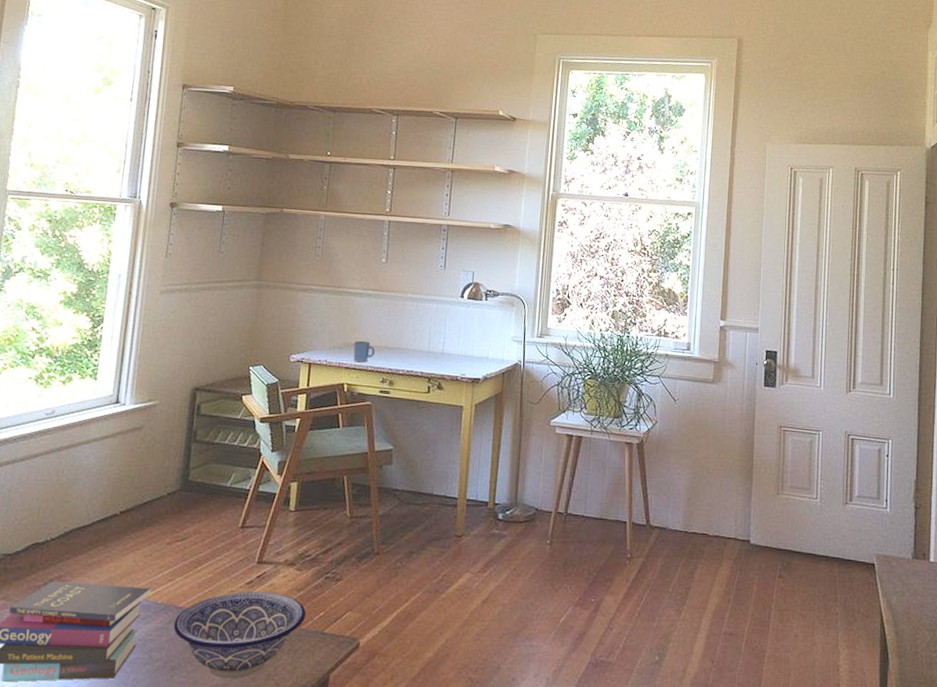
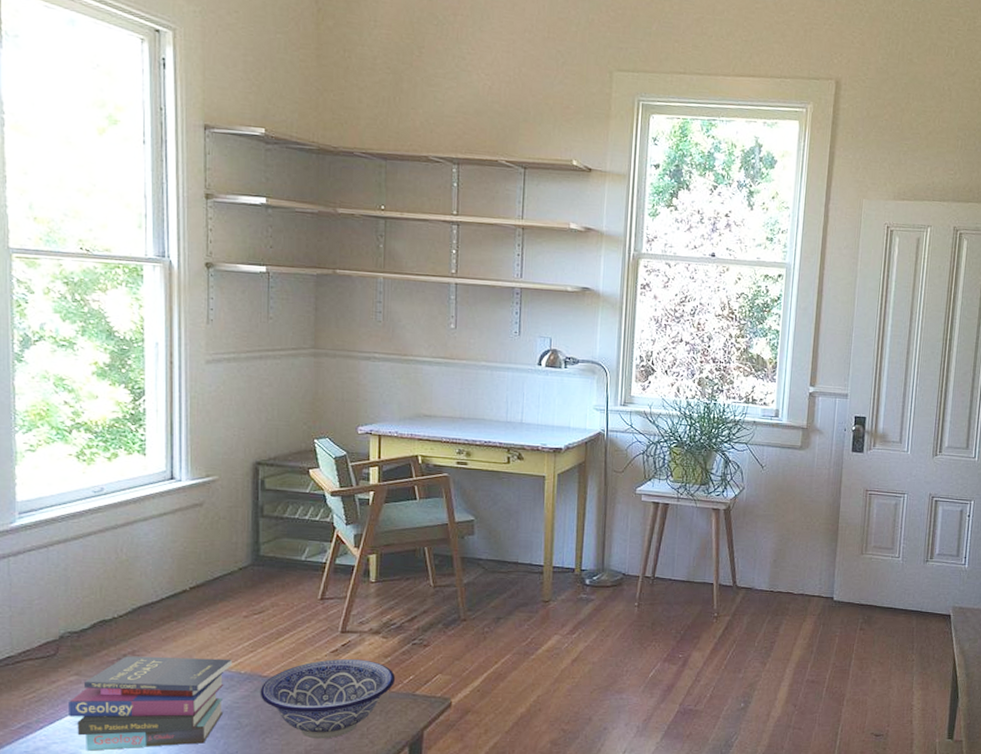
mug: present [353,340,375,363] -> none [426,411,449,434]

